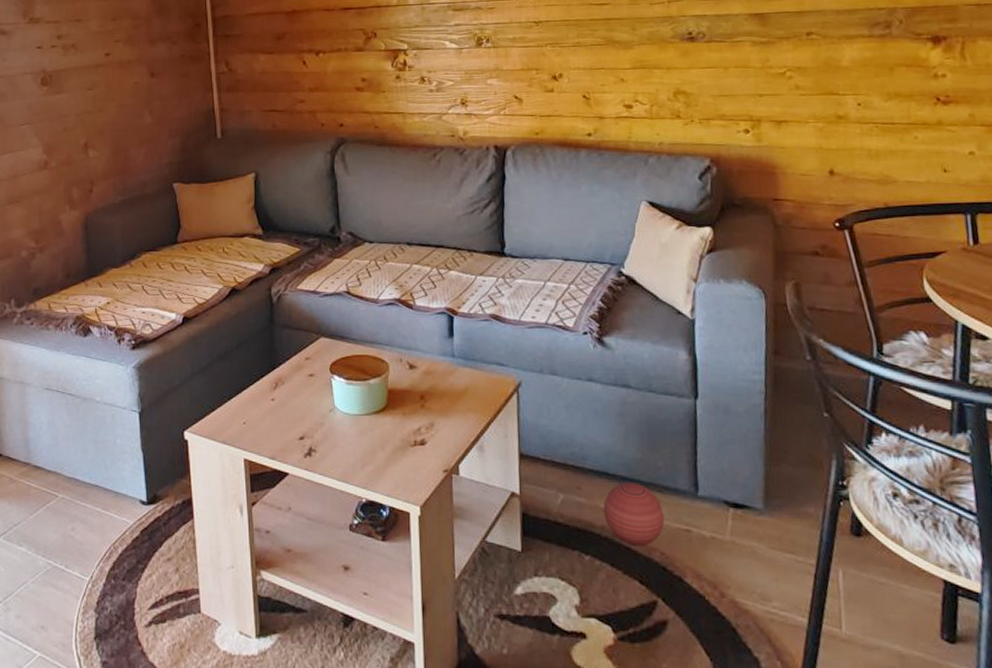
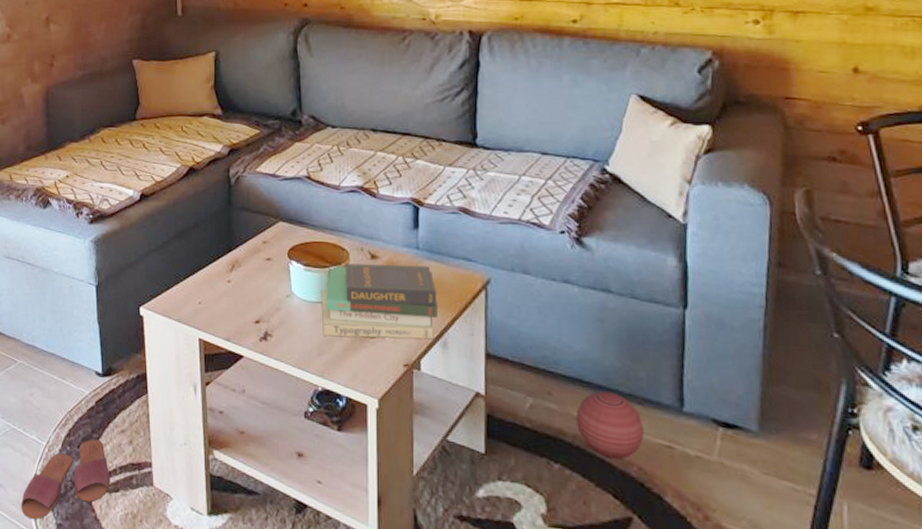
slippers: none [64,570,157,659] -> present [21,439,110,519]
books: none [362,373,474,448] -> present [321,263,438,340]

